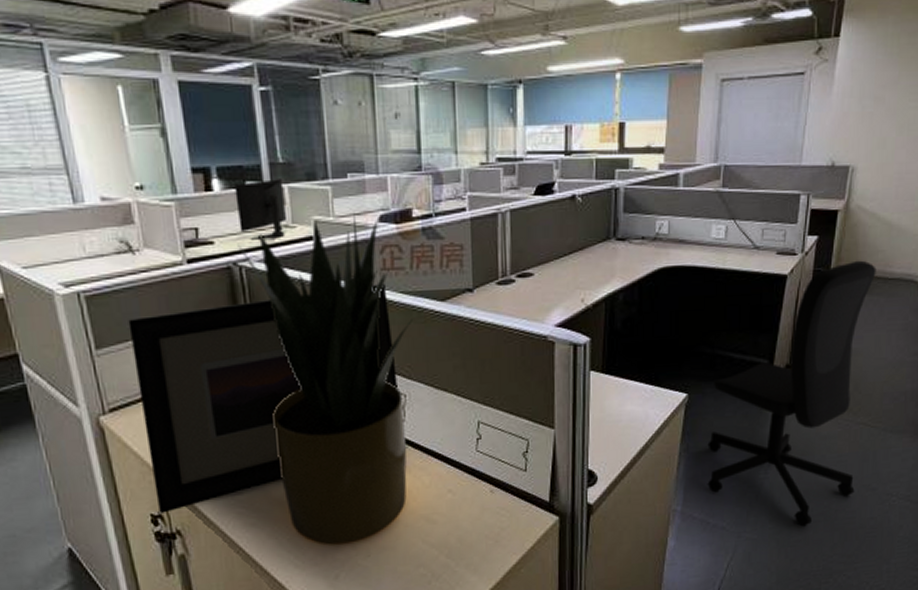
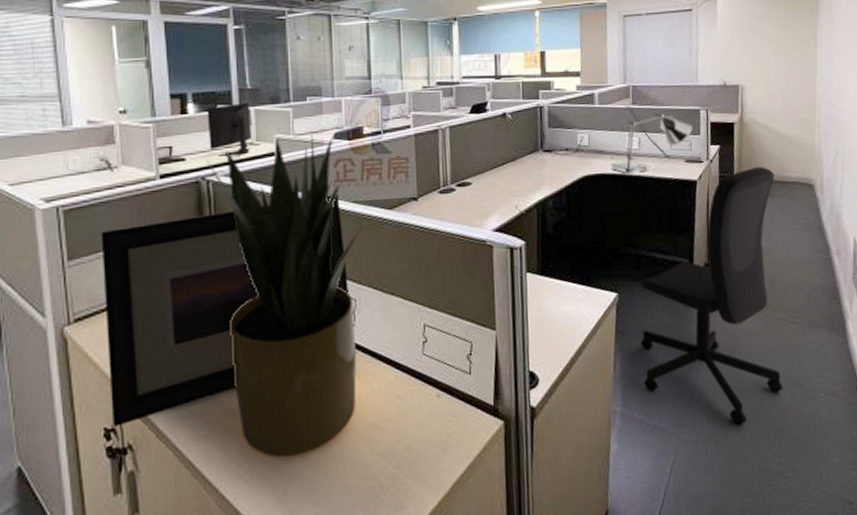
desk lamp: none [691,197,789,266] -> present [610,112,693,173]

